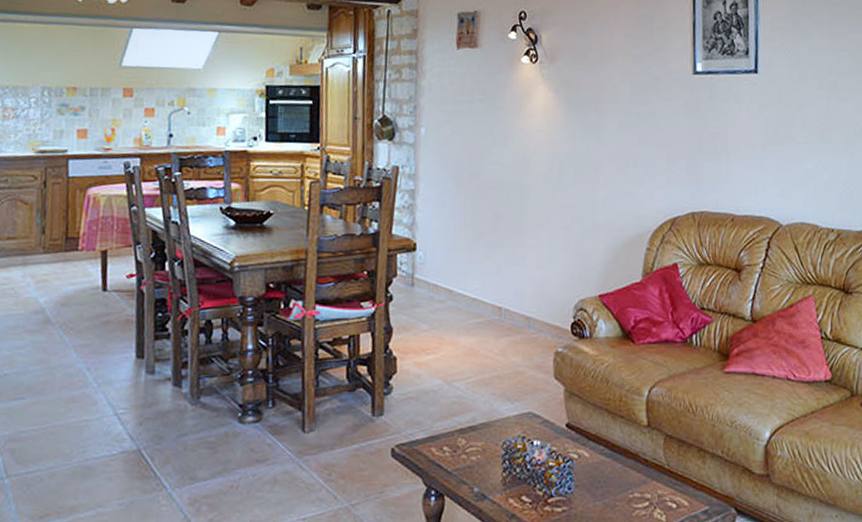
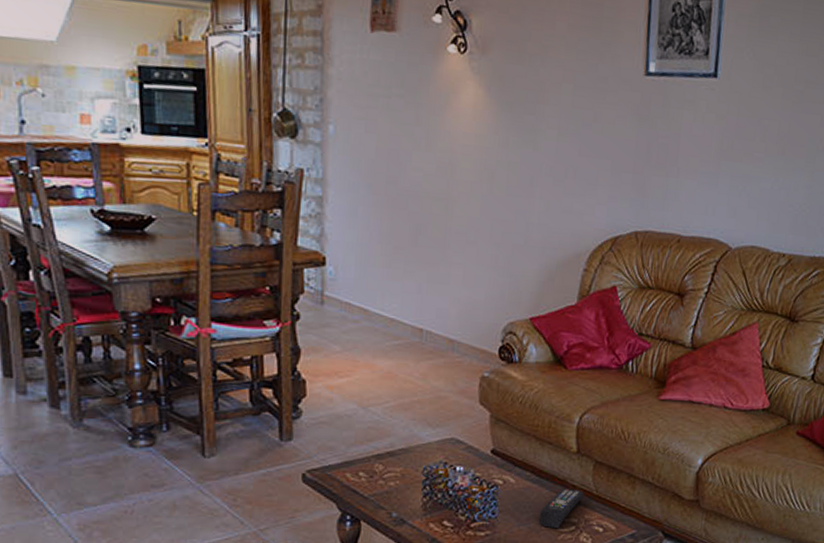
remote control: none [613,462,656,505] -> present [539,488,585,529]

